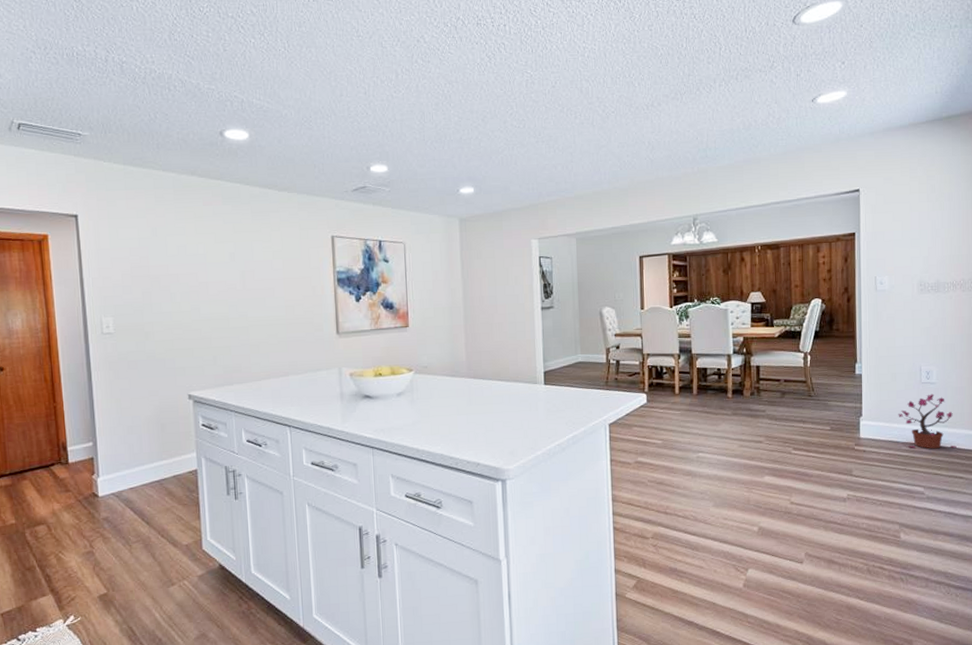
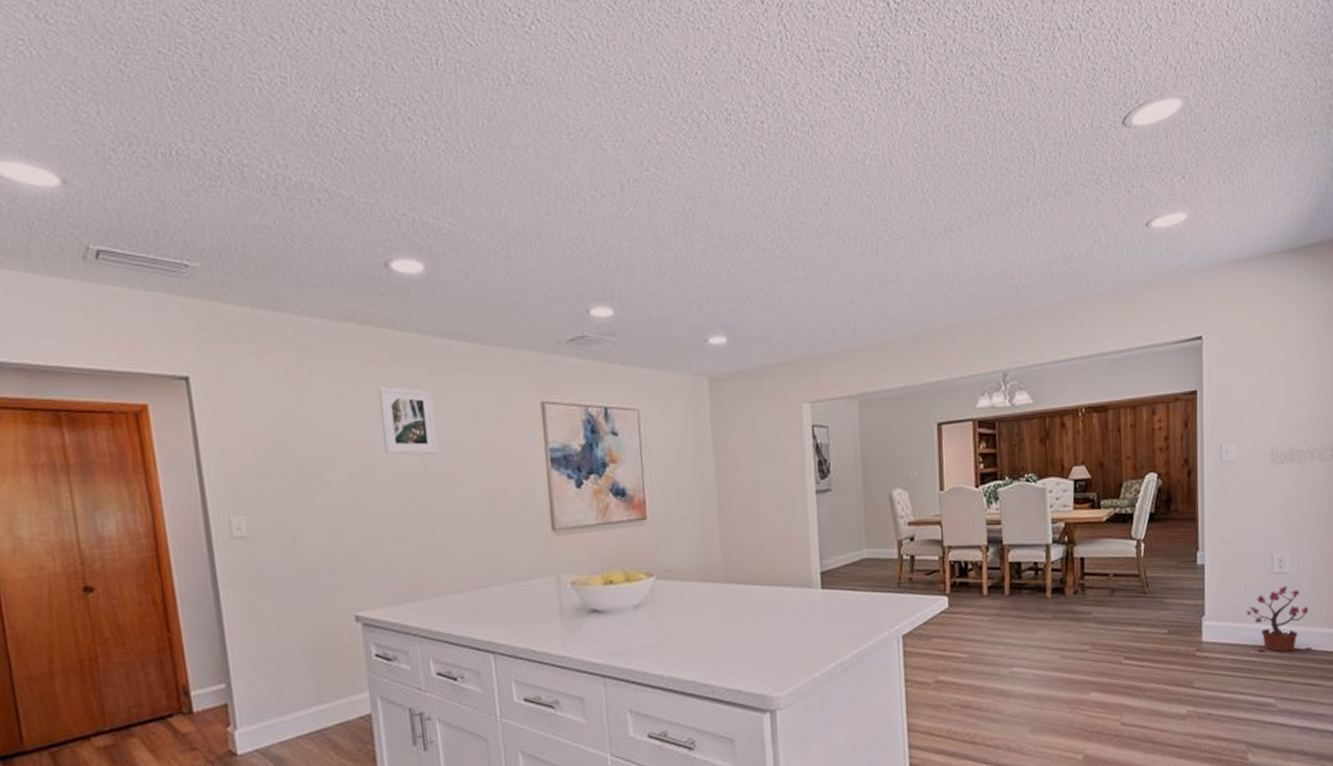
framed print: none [211,223,255,275] -> present [377,387,439,455]

